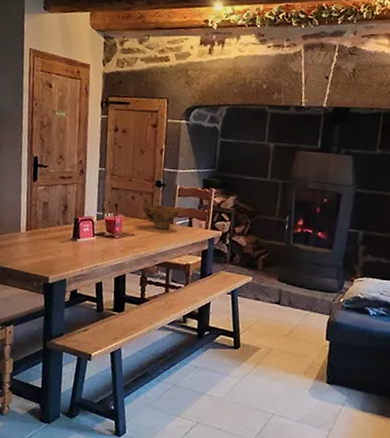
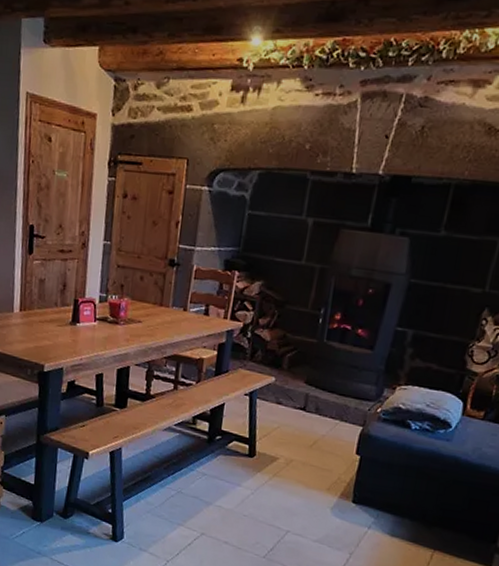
bowl: present [141,204,182,230] -> none [150,286,198,318]

